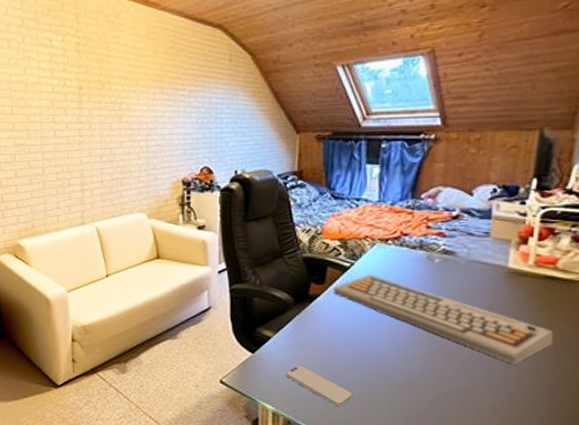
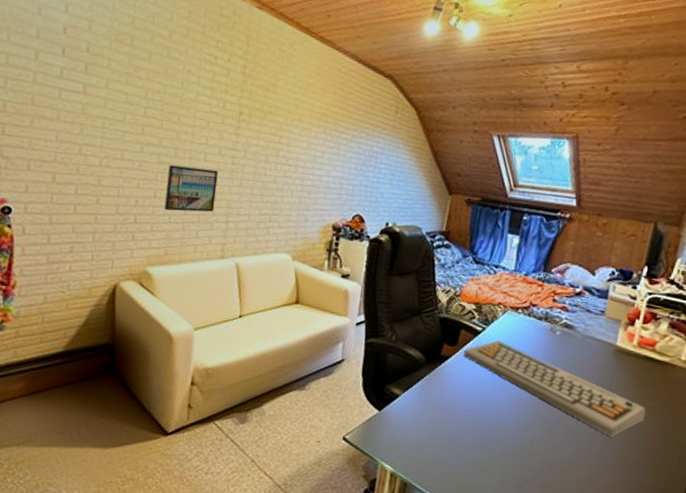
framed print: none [24,145,69,188] -> present [164,165,218,212]
smartphone: present [286,365,354,408] -> none [408,426,470,471]

